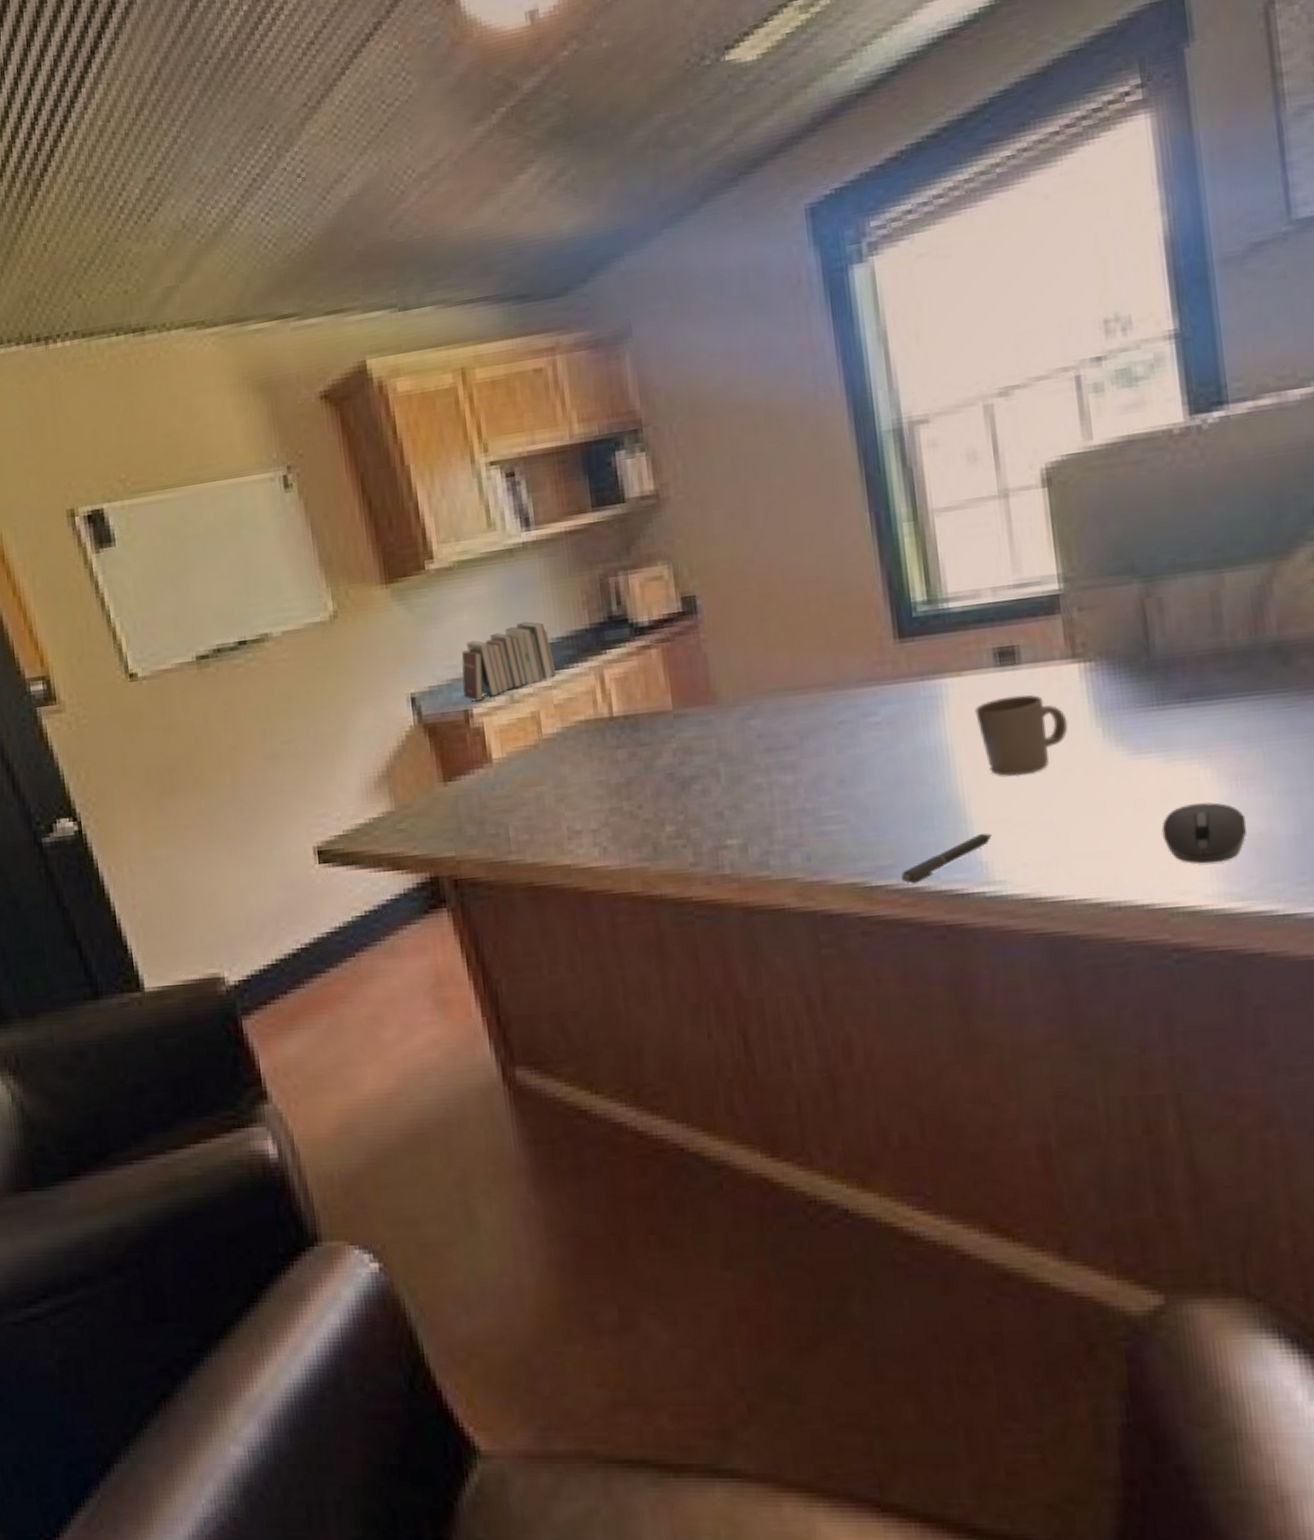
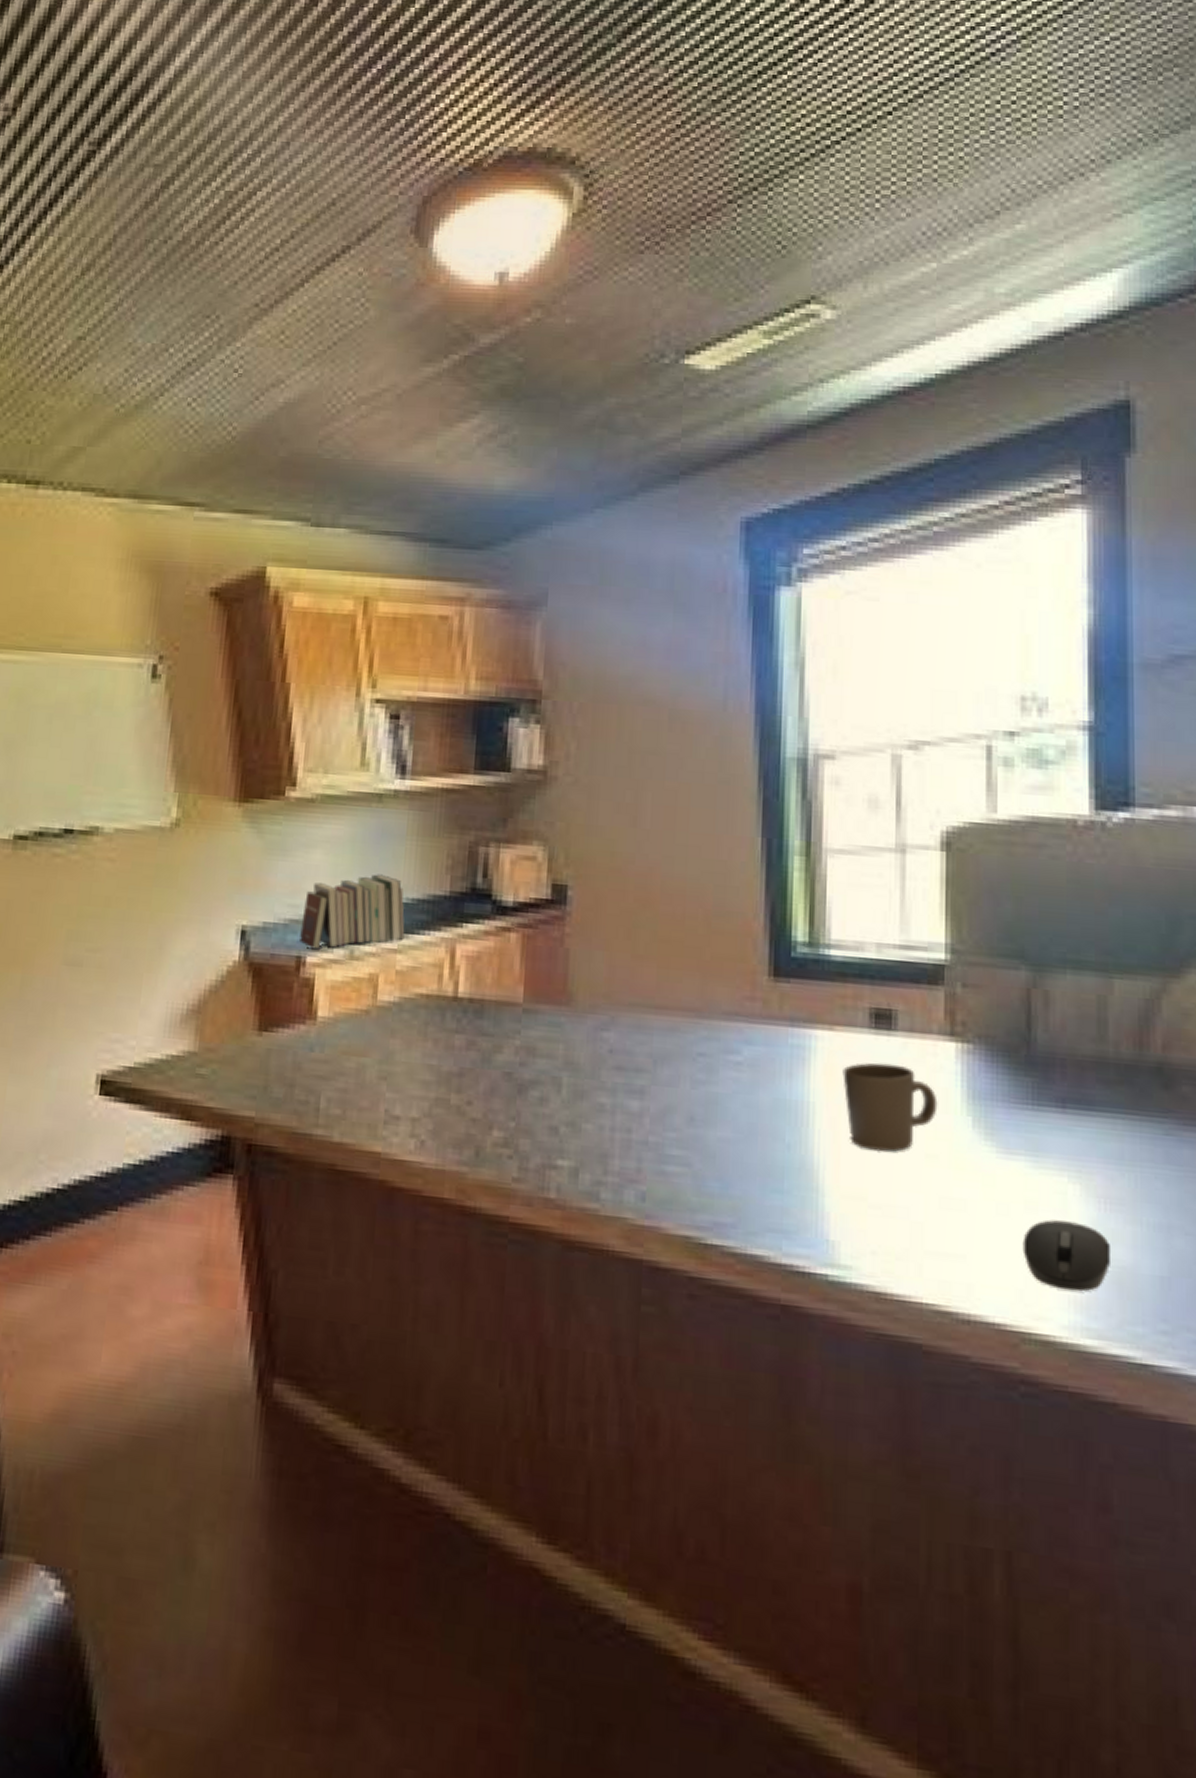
pen: present [900,833,992,884] -> none [739,1207,843,1251]

